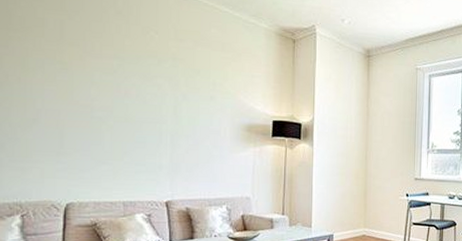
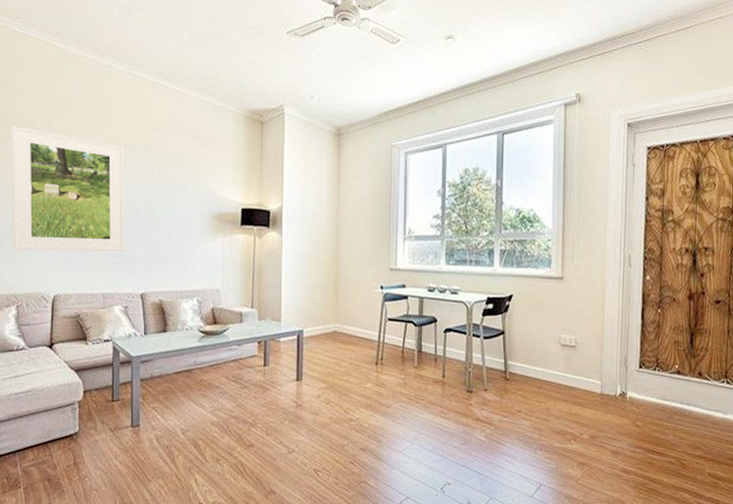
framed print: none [15,27,149,160] -> present [10,126,125,252]

